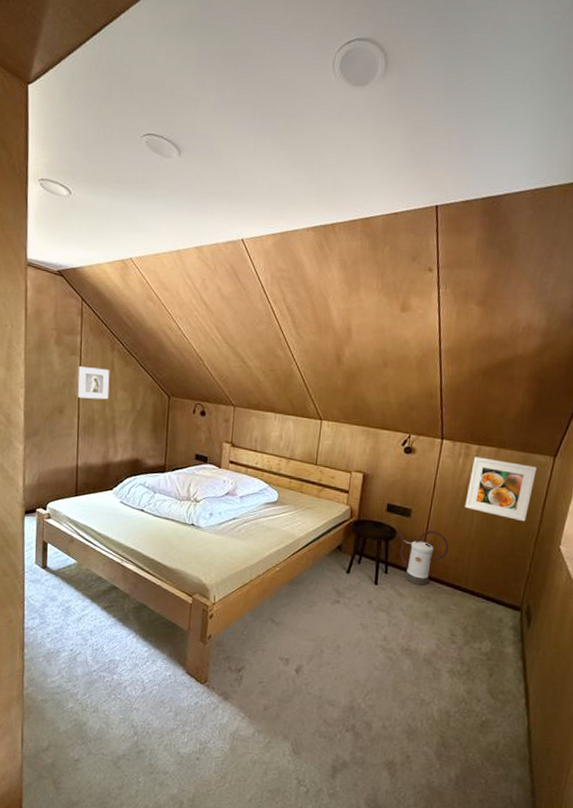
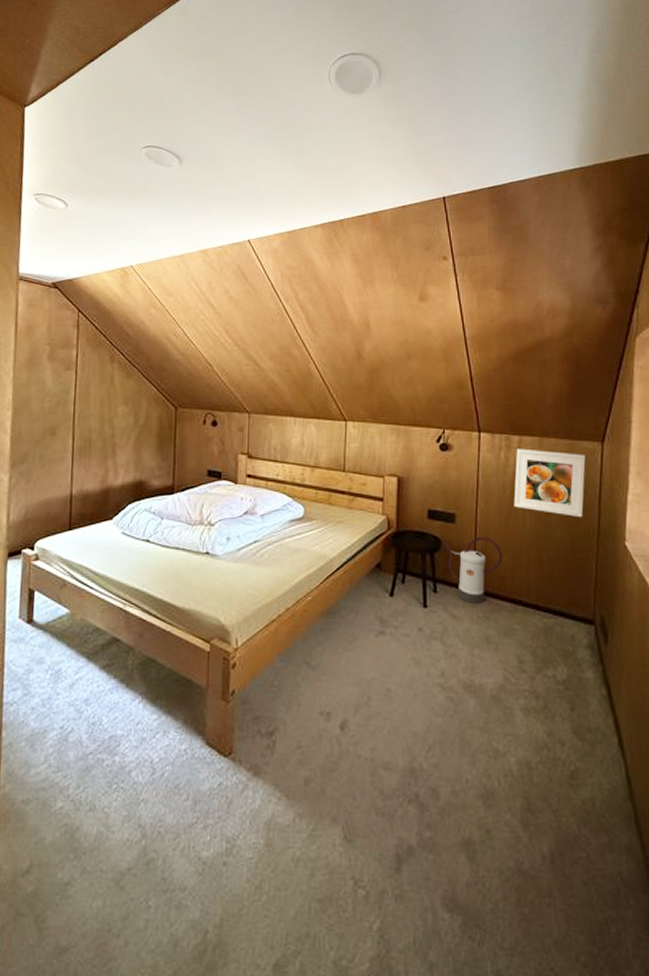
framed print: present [77,366,110,400] -> none [73,382,109,417]

